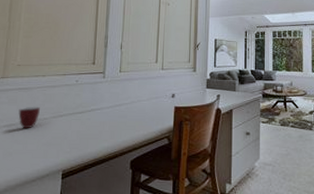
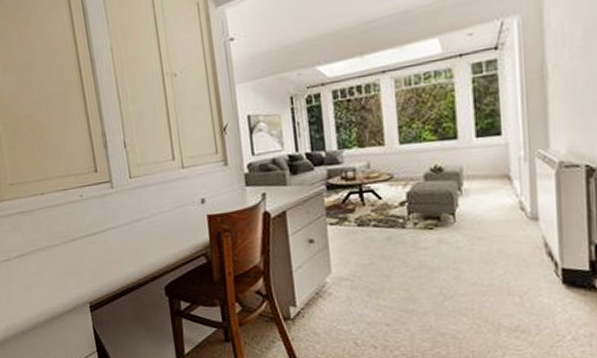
mug: present [18,106,40,129] -> none [25,231,49,259]

